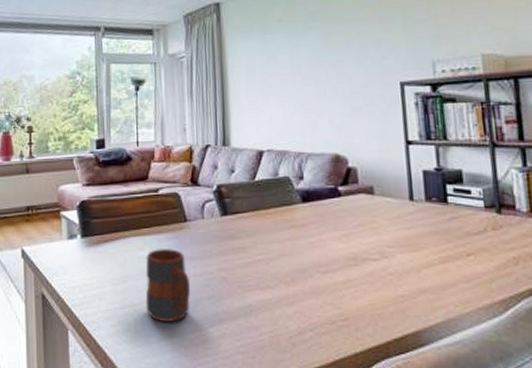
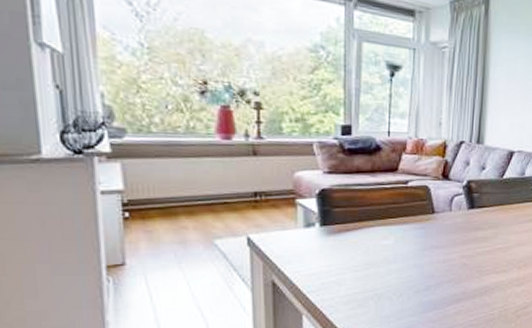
mug: present [145,249,191,322] -> none [387,238,433,303]

